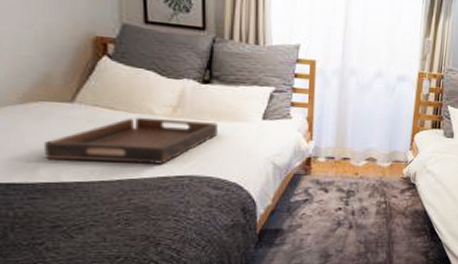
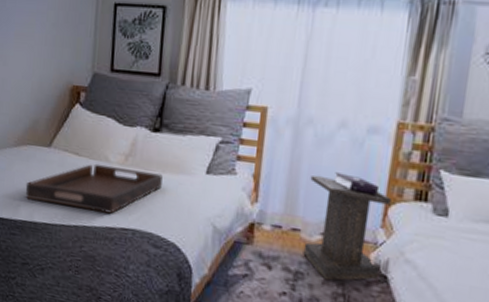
lectern: none [353,112,416,194] -> present [303,172,391,281]

